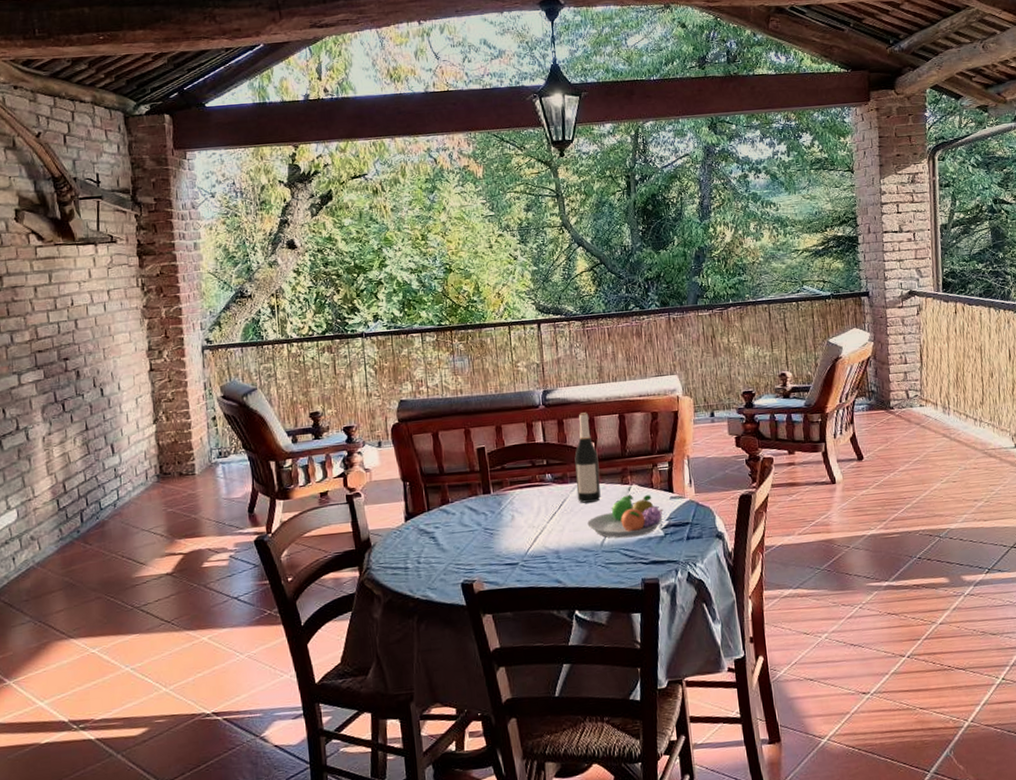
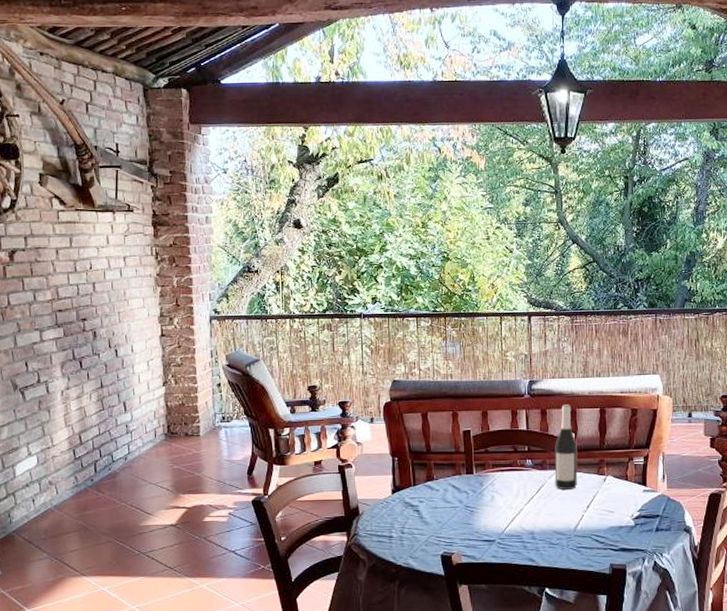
fruit bowl: present [587,494,663,539] -> none [562,485,635,525]

